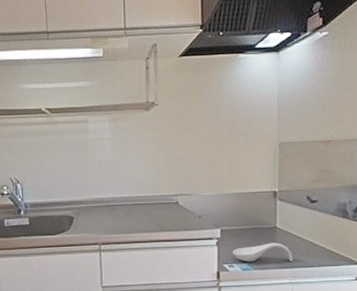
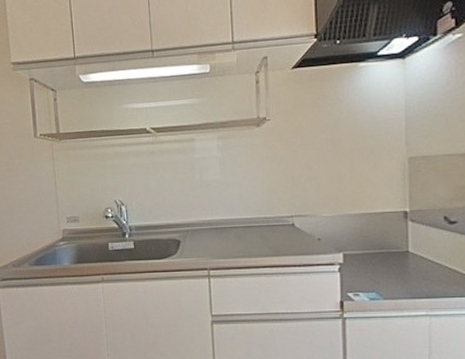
spoon rest: present [232,242,293,262] -> none [357,269,430,291]

